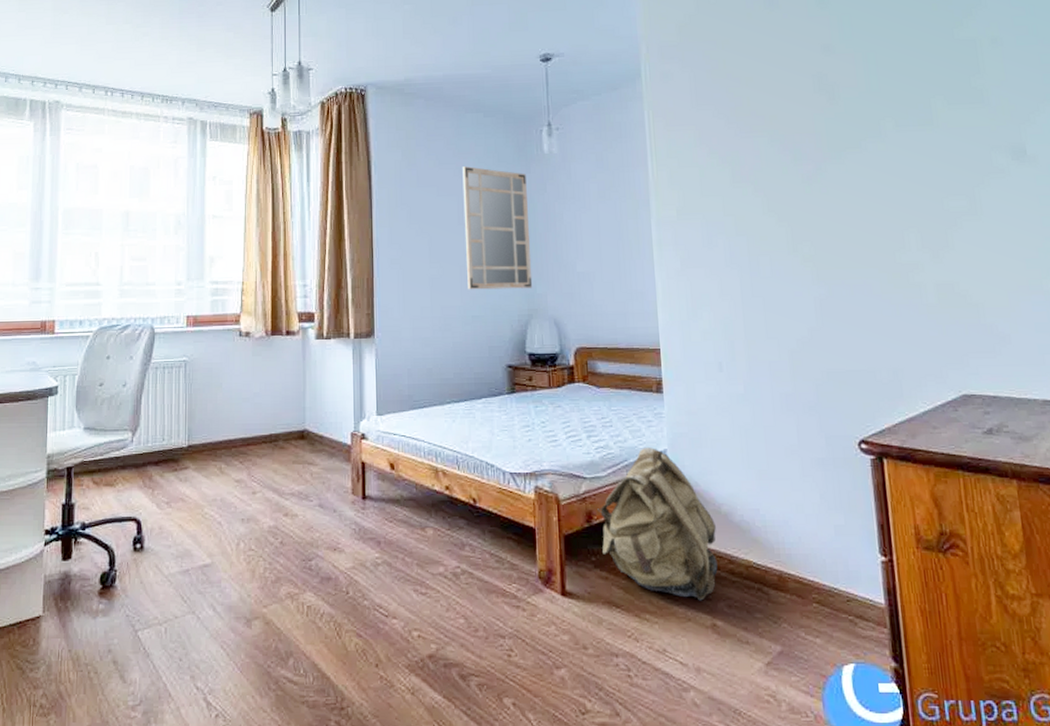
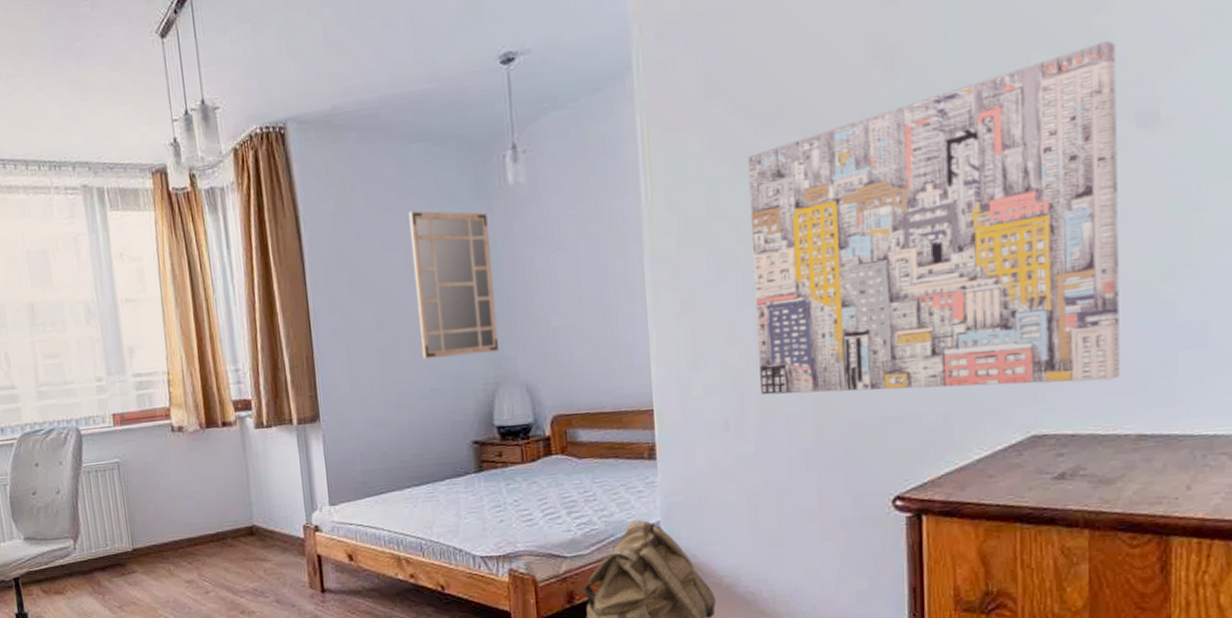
wall art: none [730,95,1024,353] -> present [747,40,1120,395]

